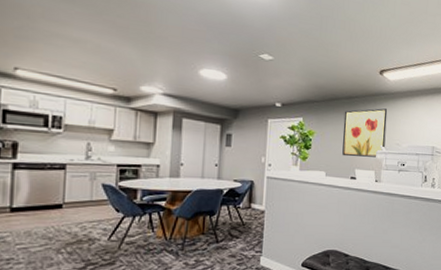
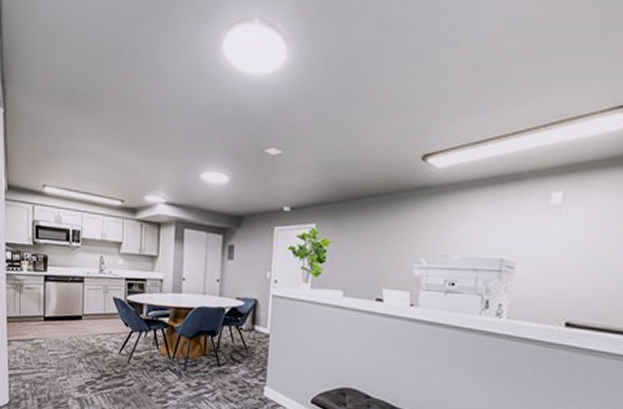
wall art: present [342,108,388,157] -> none [365,207,432,274]

